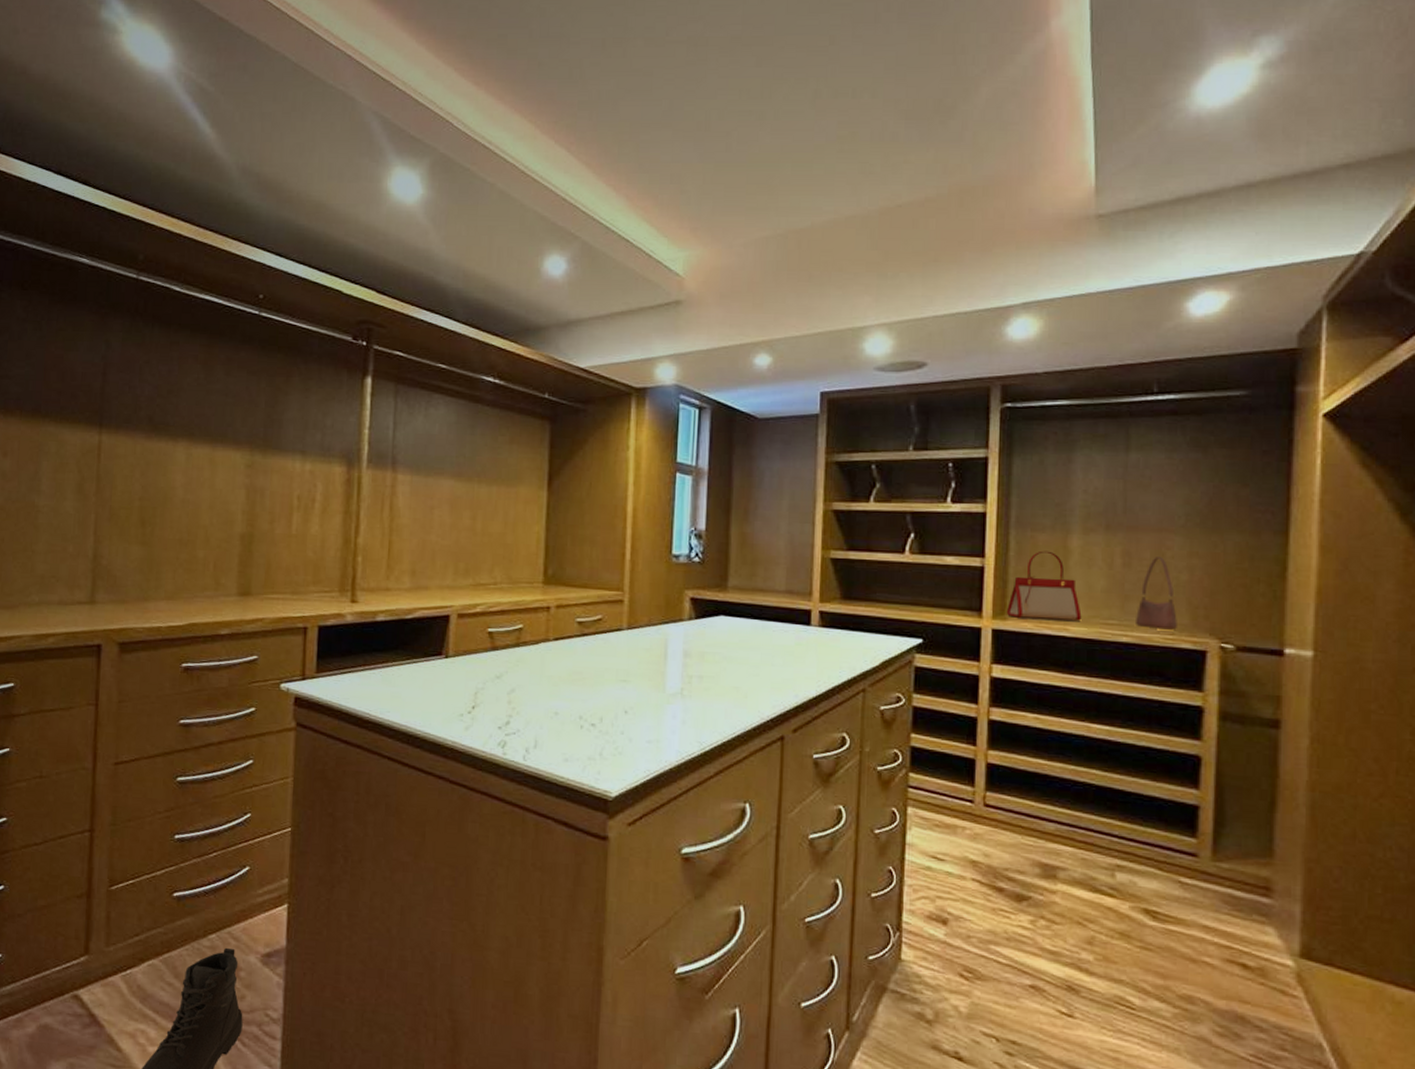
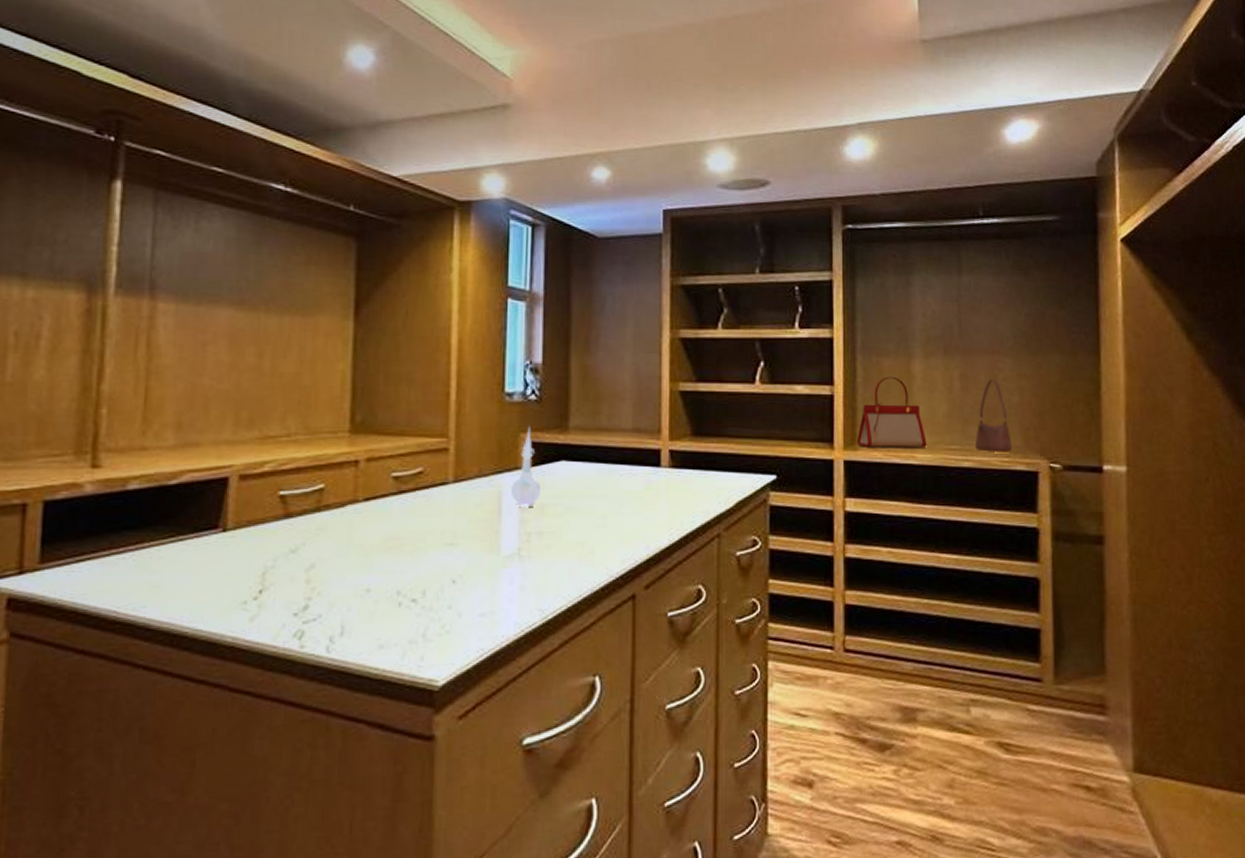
perfume bottle: none [675,585,702,654] -> present [510,426,542,507]

